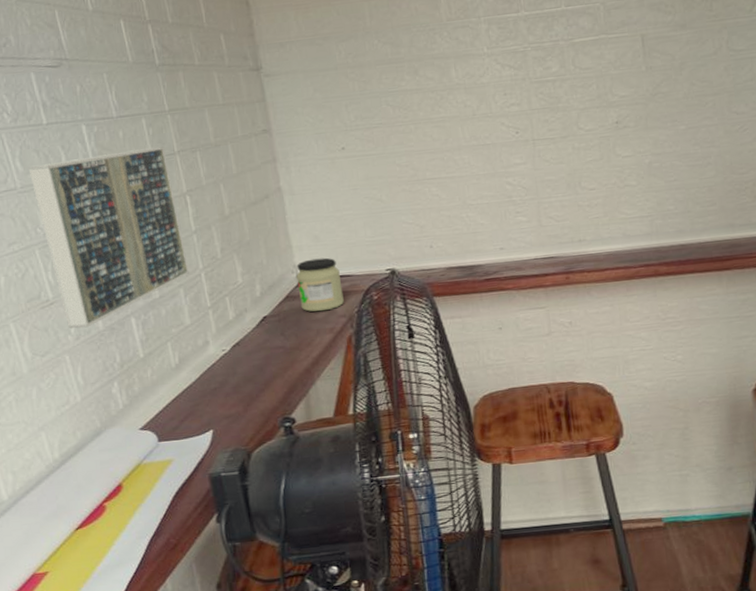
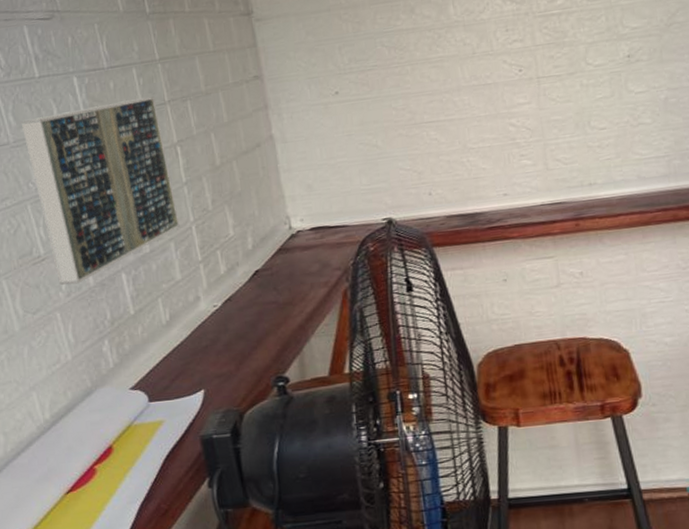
jar: present [296,257,344,312] -> none [289,207,339,265]

